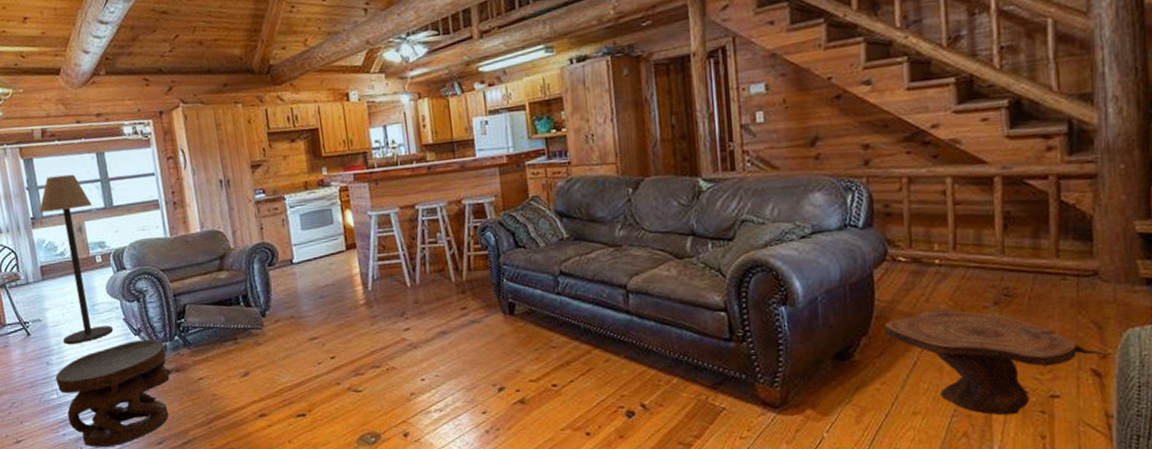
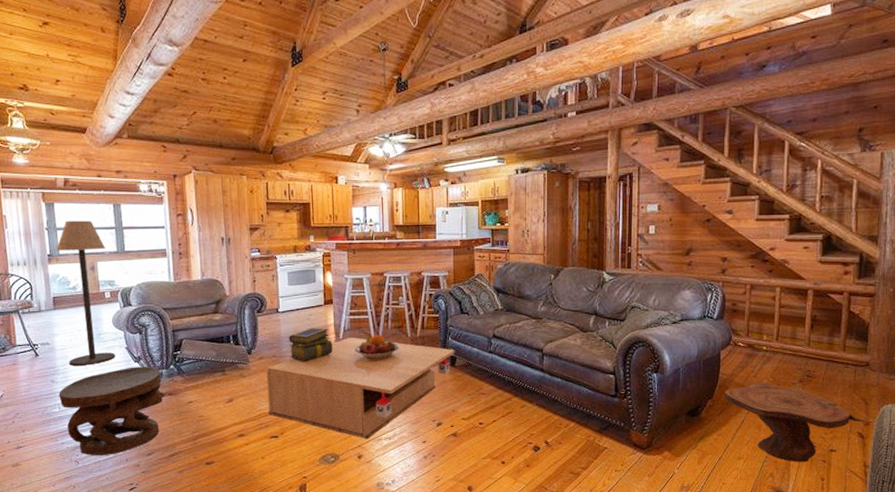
coffee table: none [284,287,513,413] -> present [266,337,455,440]
stack of books: none [307,278,362,322] -> present [289,327,333,362]
fruit bowl: none [388,281,443,313] -> present [355,334,400,359]

